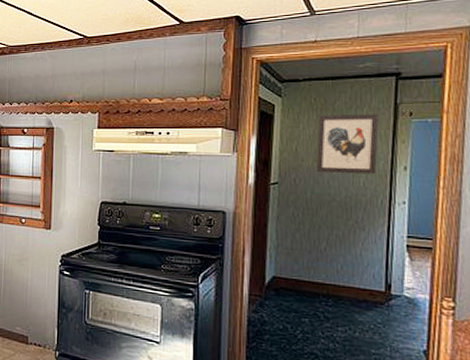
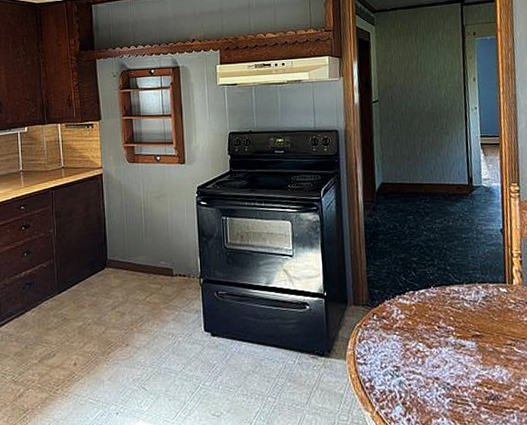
wall art: present [316,114,379,175] -> none [405,35,453,89]

